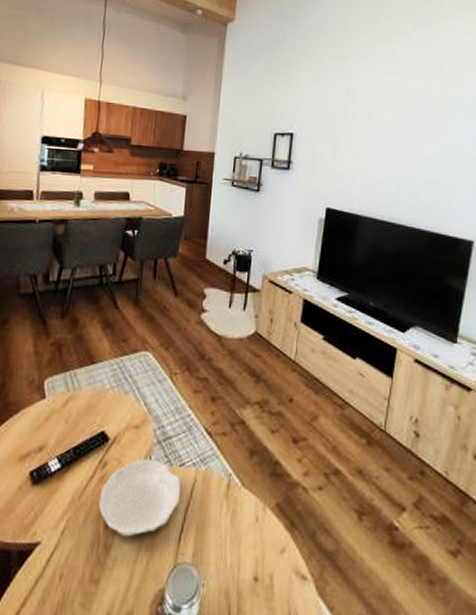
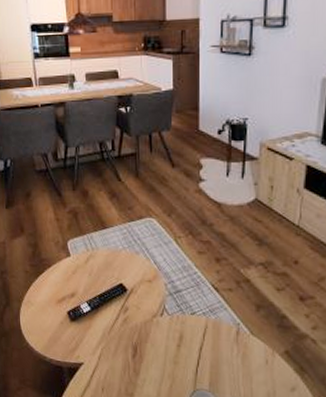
bowl: present [98,458,181,537] -> none [125,306,195,366]

